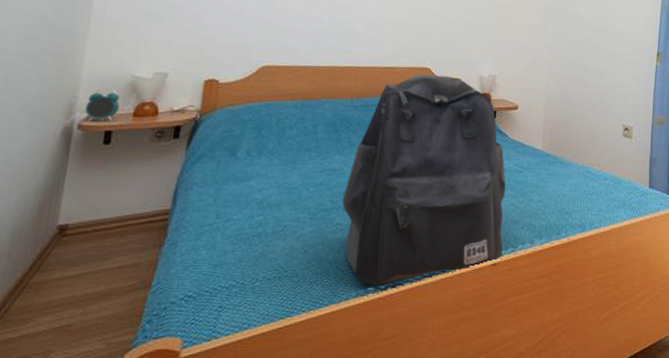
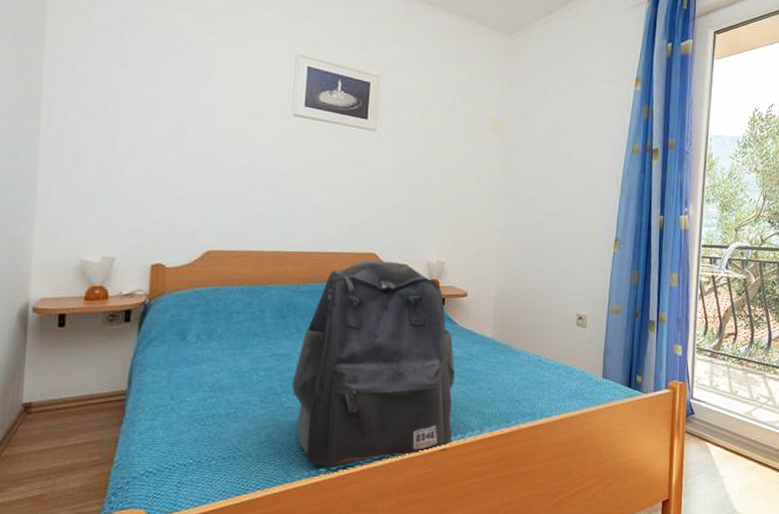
alarm clock: present [85,88,120,123] -> none [38,272,71,306]

